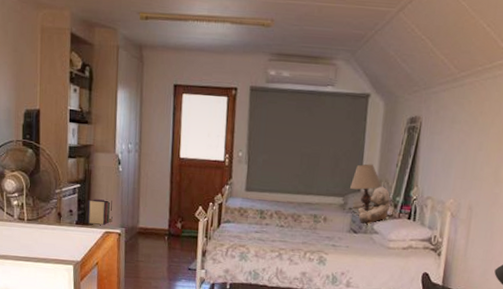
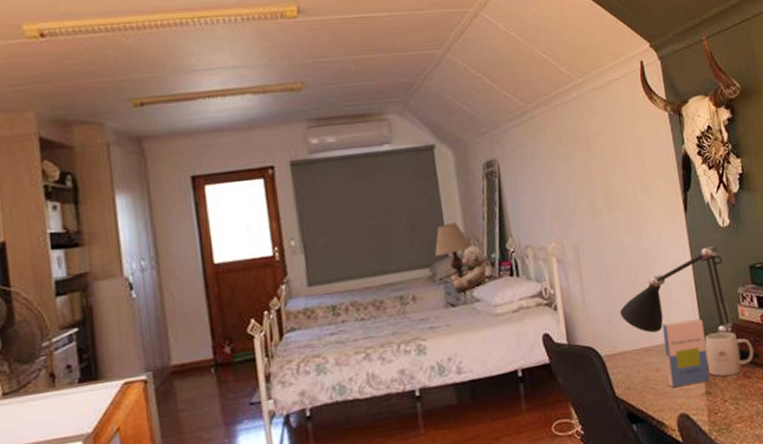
books: present [86,199,113,225] -> none [92,340,132,378]

